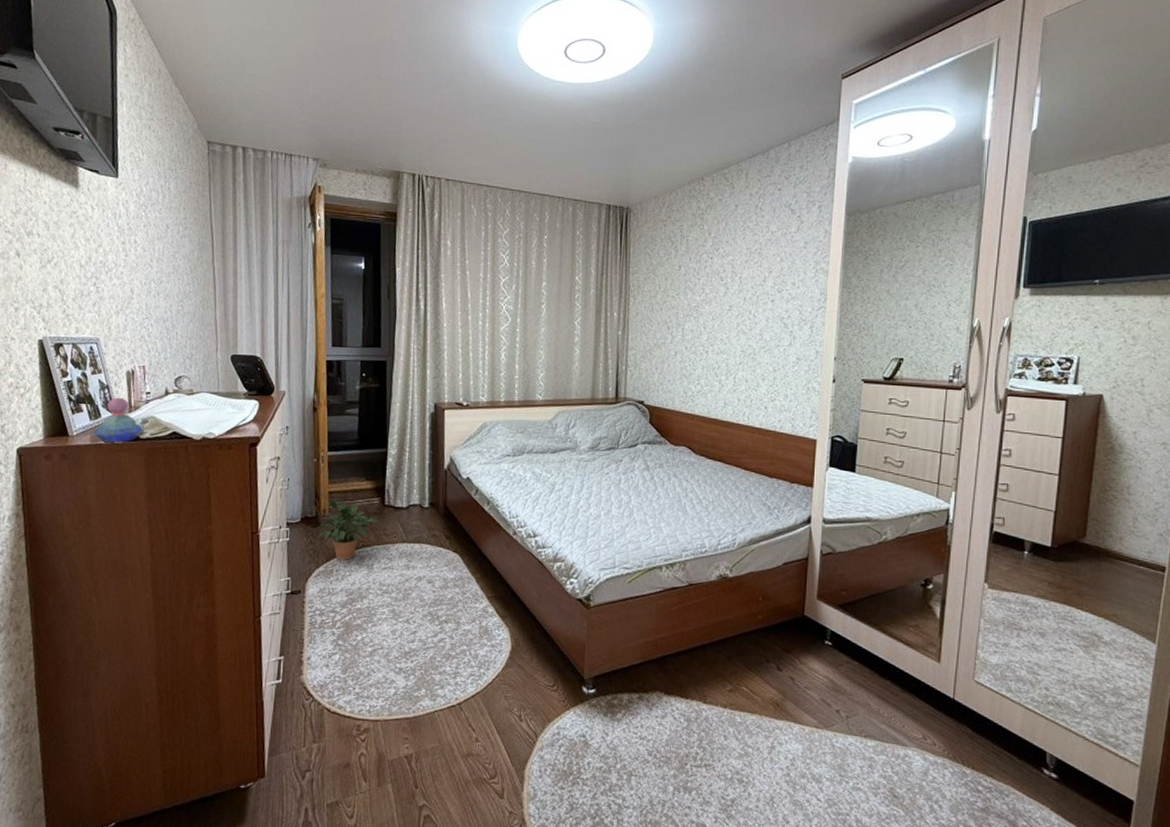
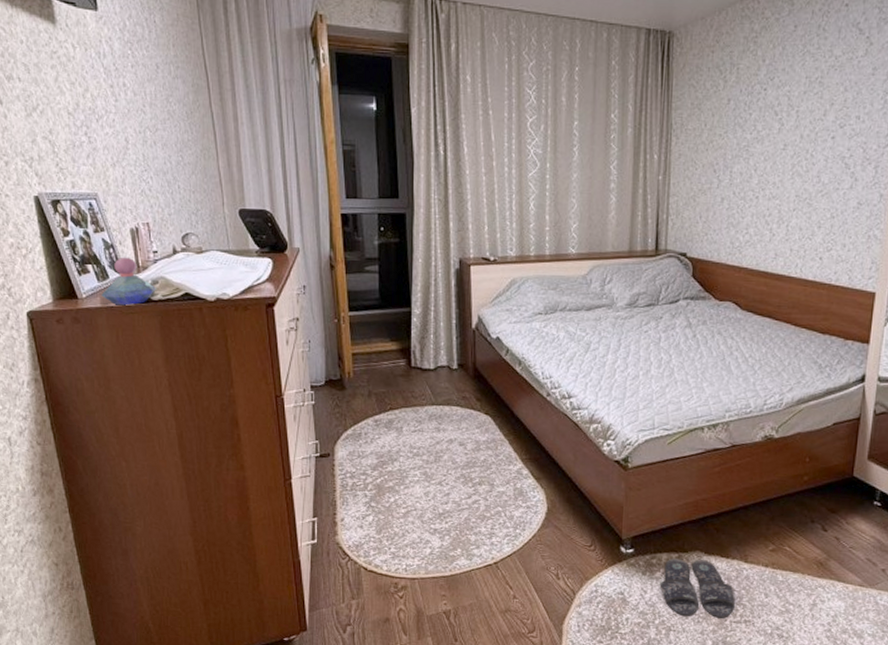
potted plant: present [316,501,380,560] -> none [341,363,407,423]
slippers: none [621,699,695,762] -> present [659,558,735,618]

